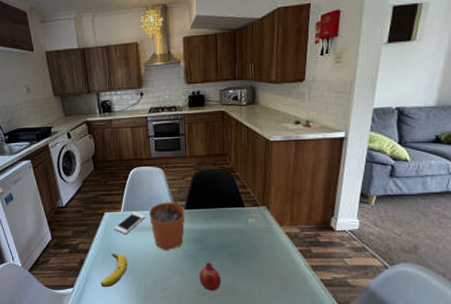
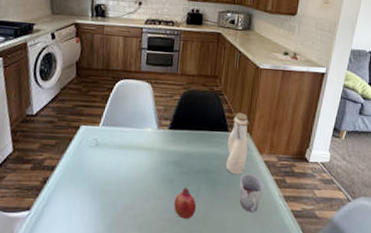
banana: present [100,254,128,288] -> none [63,173,99,212]
cell phone: present [114,212,146,234] -> none [88,127,126,151]
plant pot: present [149,199,185,251] -> none [130,117,169,173]
water bottle: none [245,188,267,248] -> present [226,113,249,175]
cup: none [263,246,288,283] -> present [239,173,264,212]

